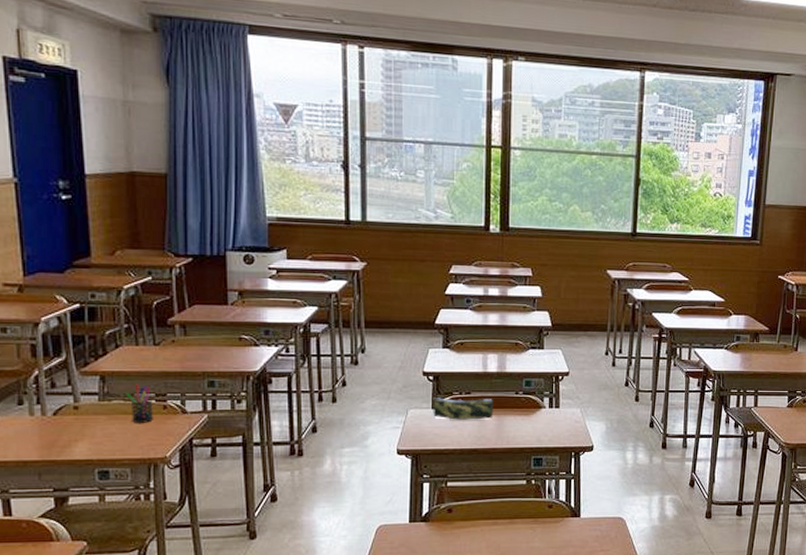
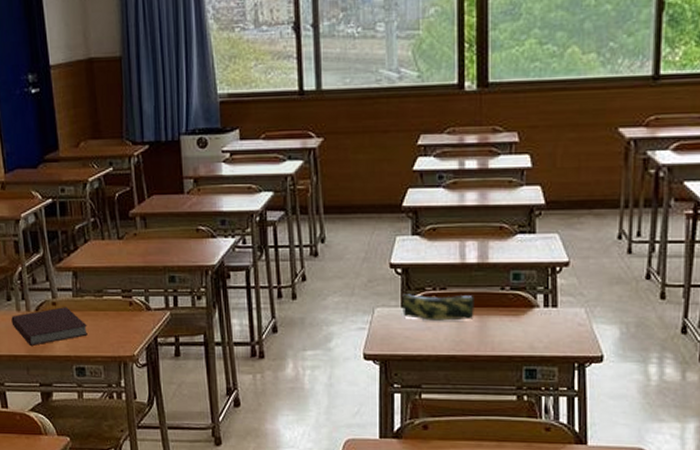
notebook: none [22,411,114,450] -> present [11,307,88,346]
pen holder: present [125,383,153,423] -> none [95,278,121,320]

